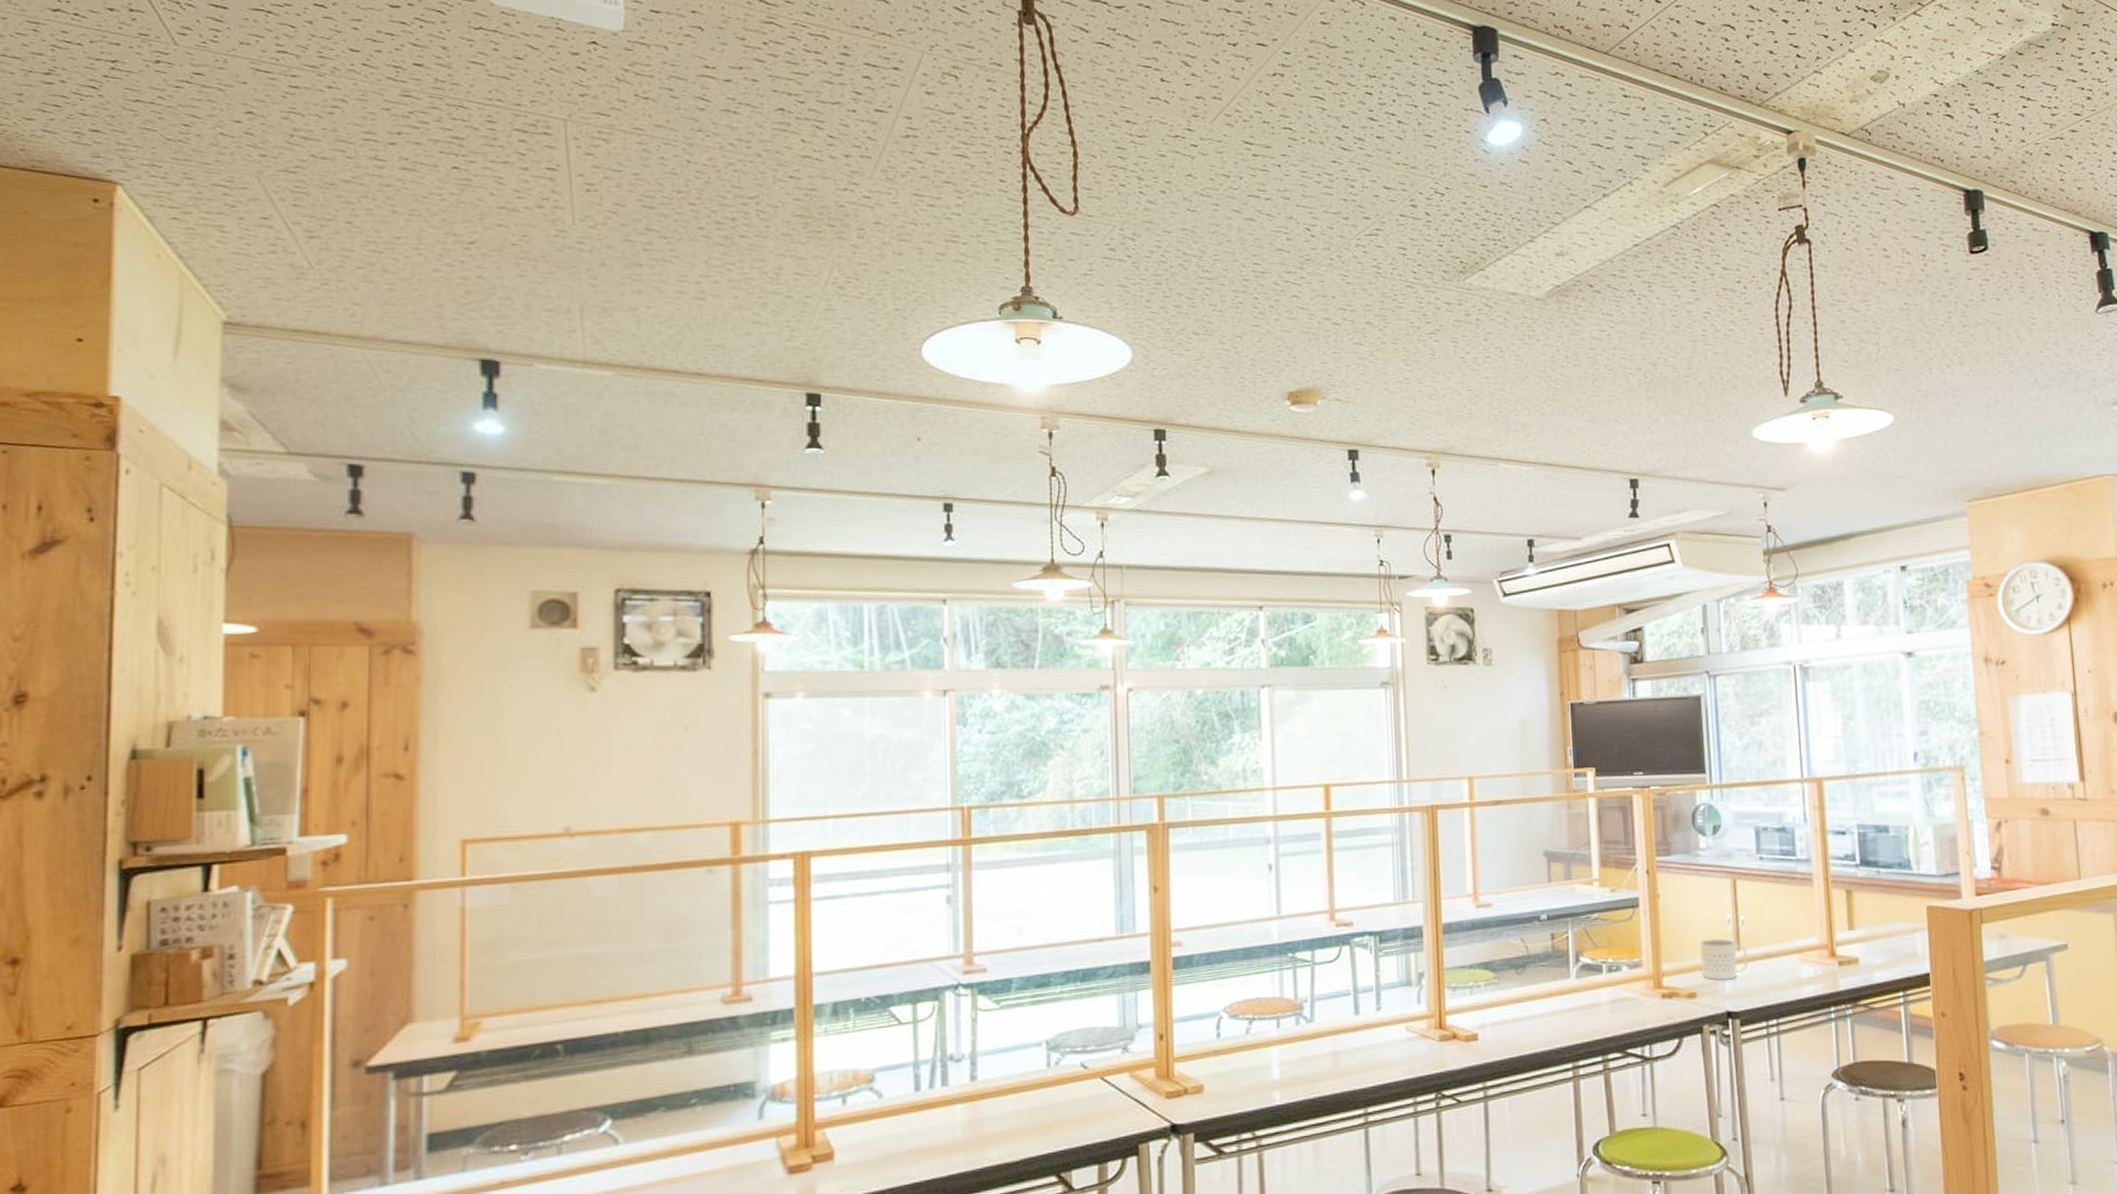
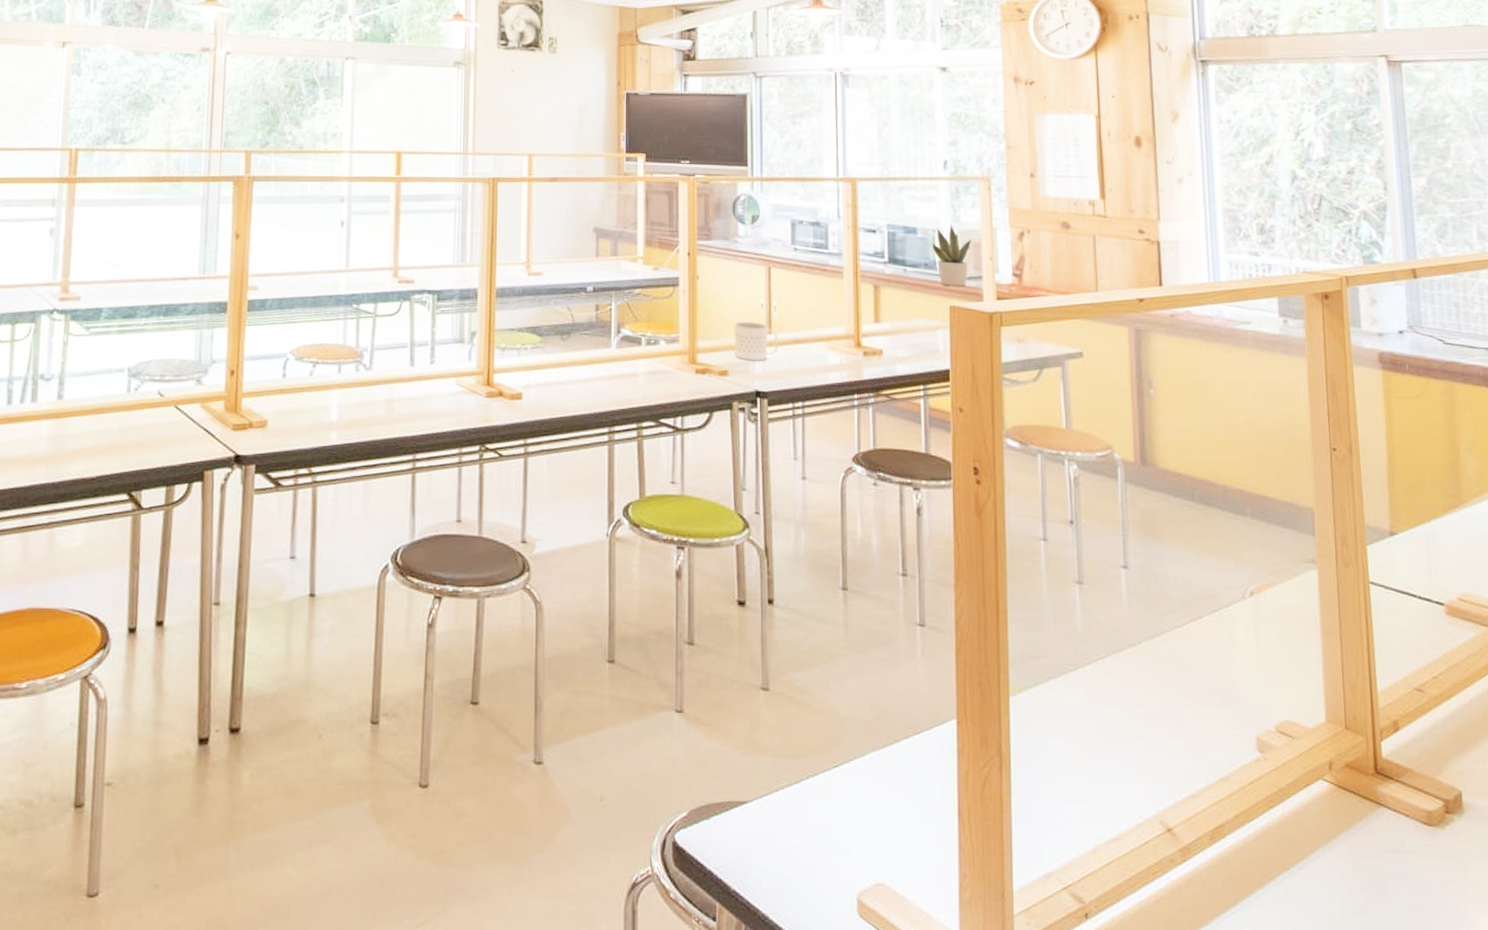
potted plant: none [1905,819,1947,886] -> present [932,224,972,287]

